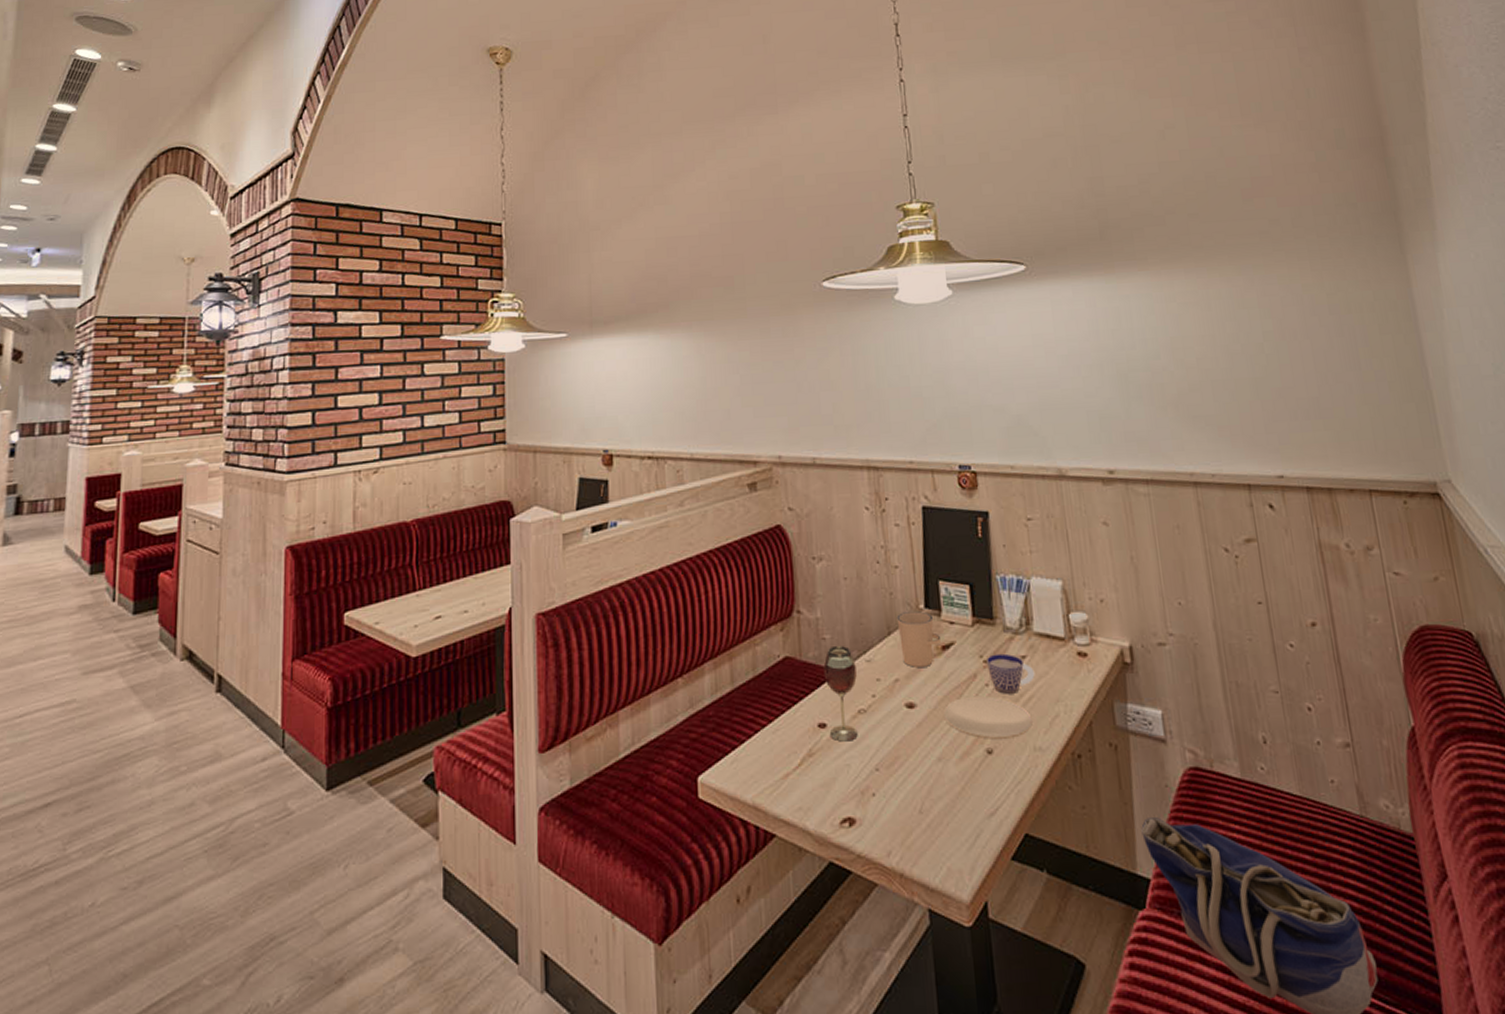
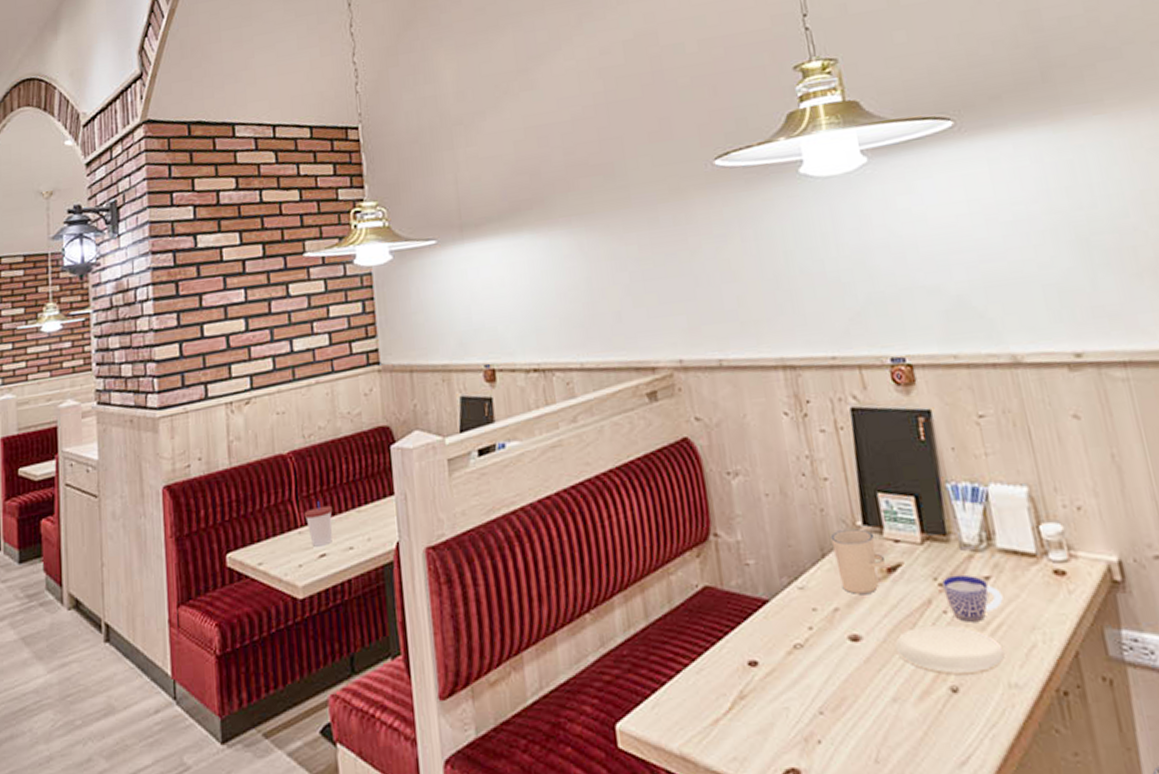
cup: none [423,567,451,609] -> present [303,501,333,547]
wineglass: present [823,645,858,742] -> none [749,571,796,682]

